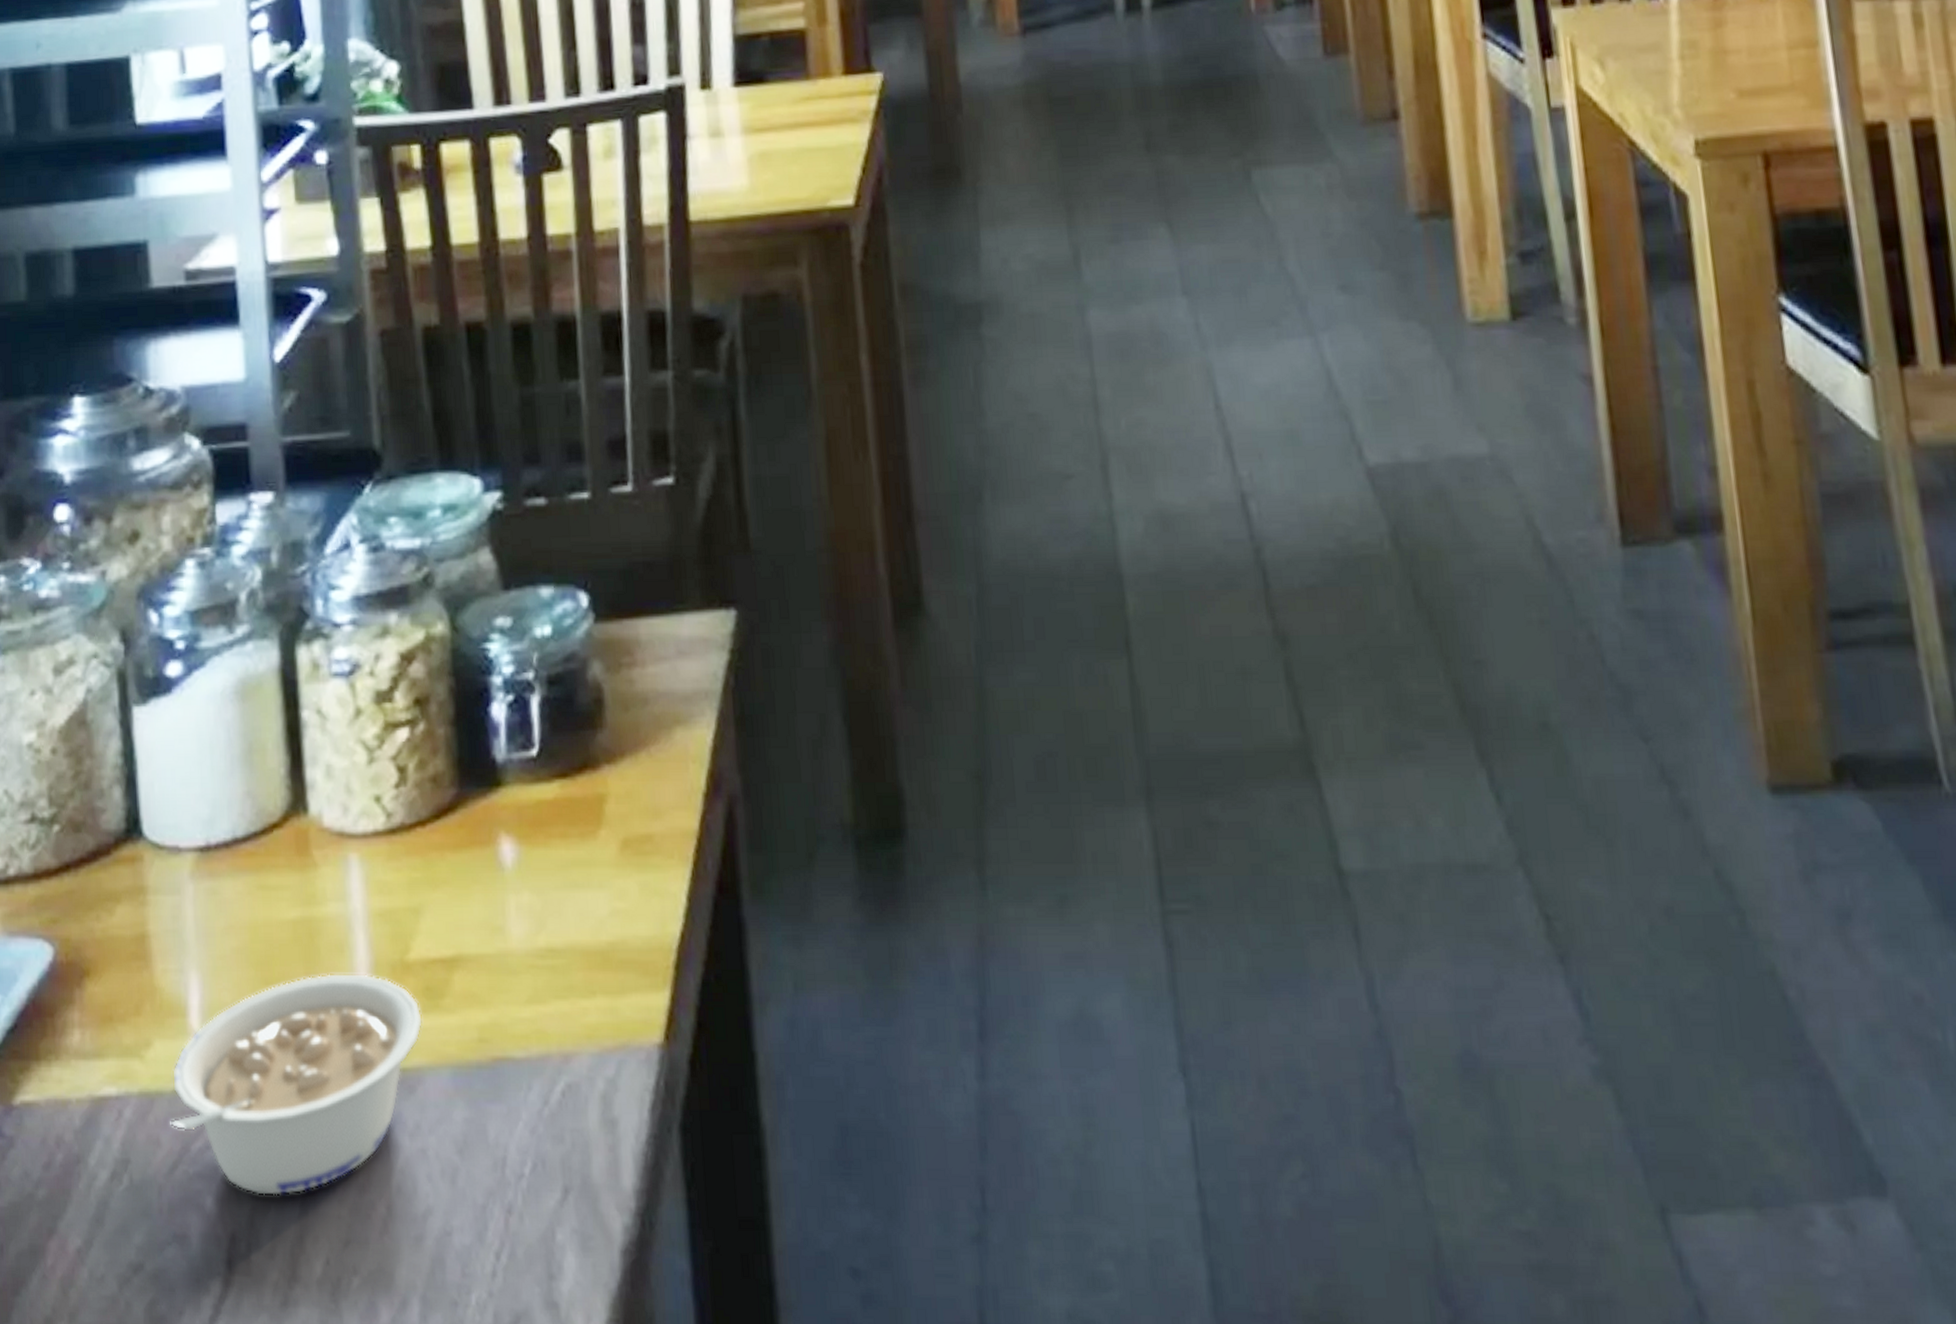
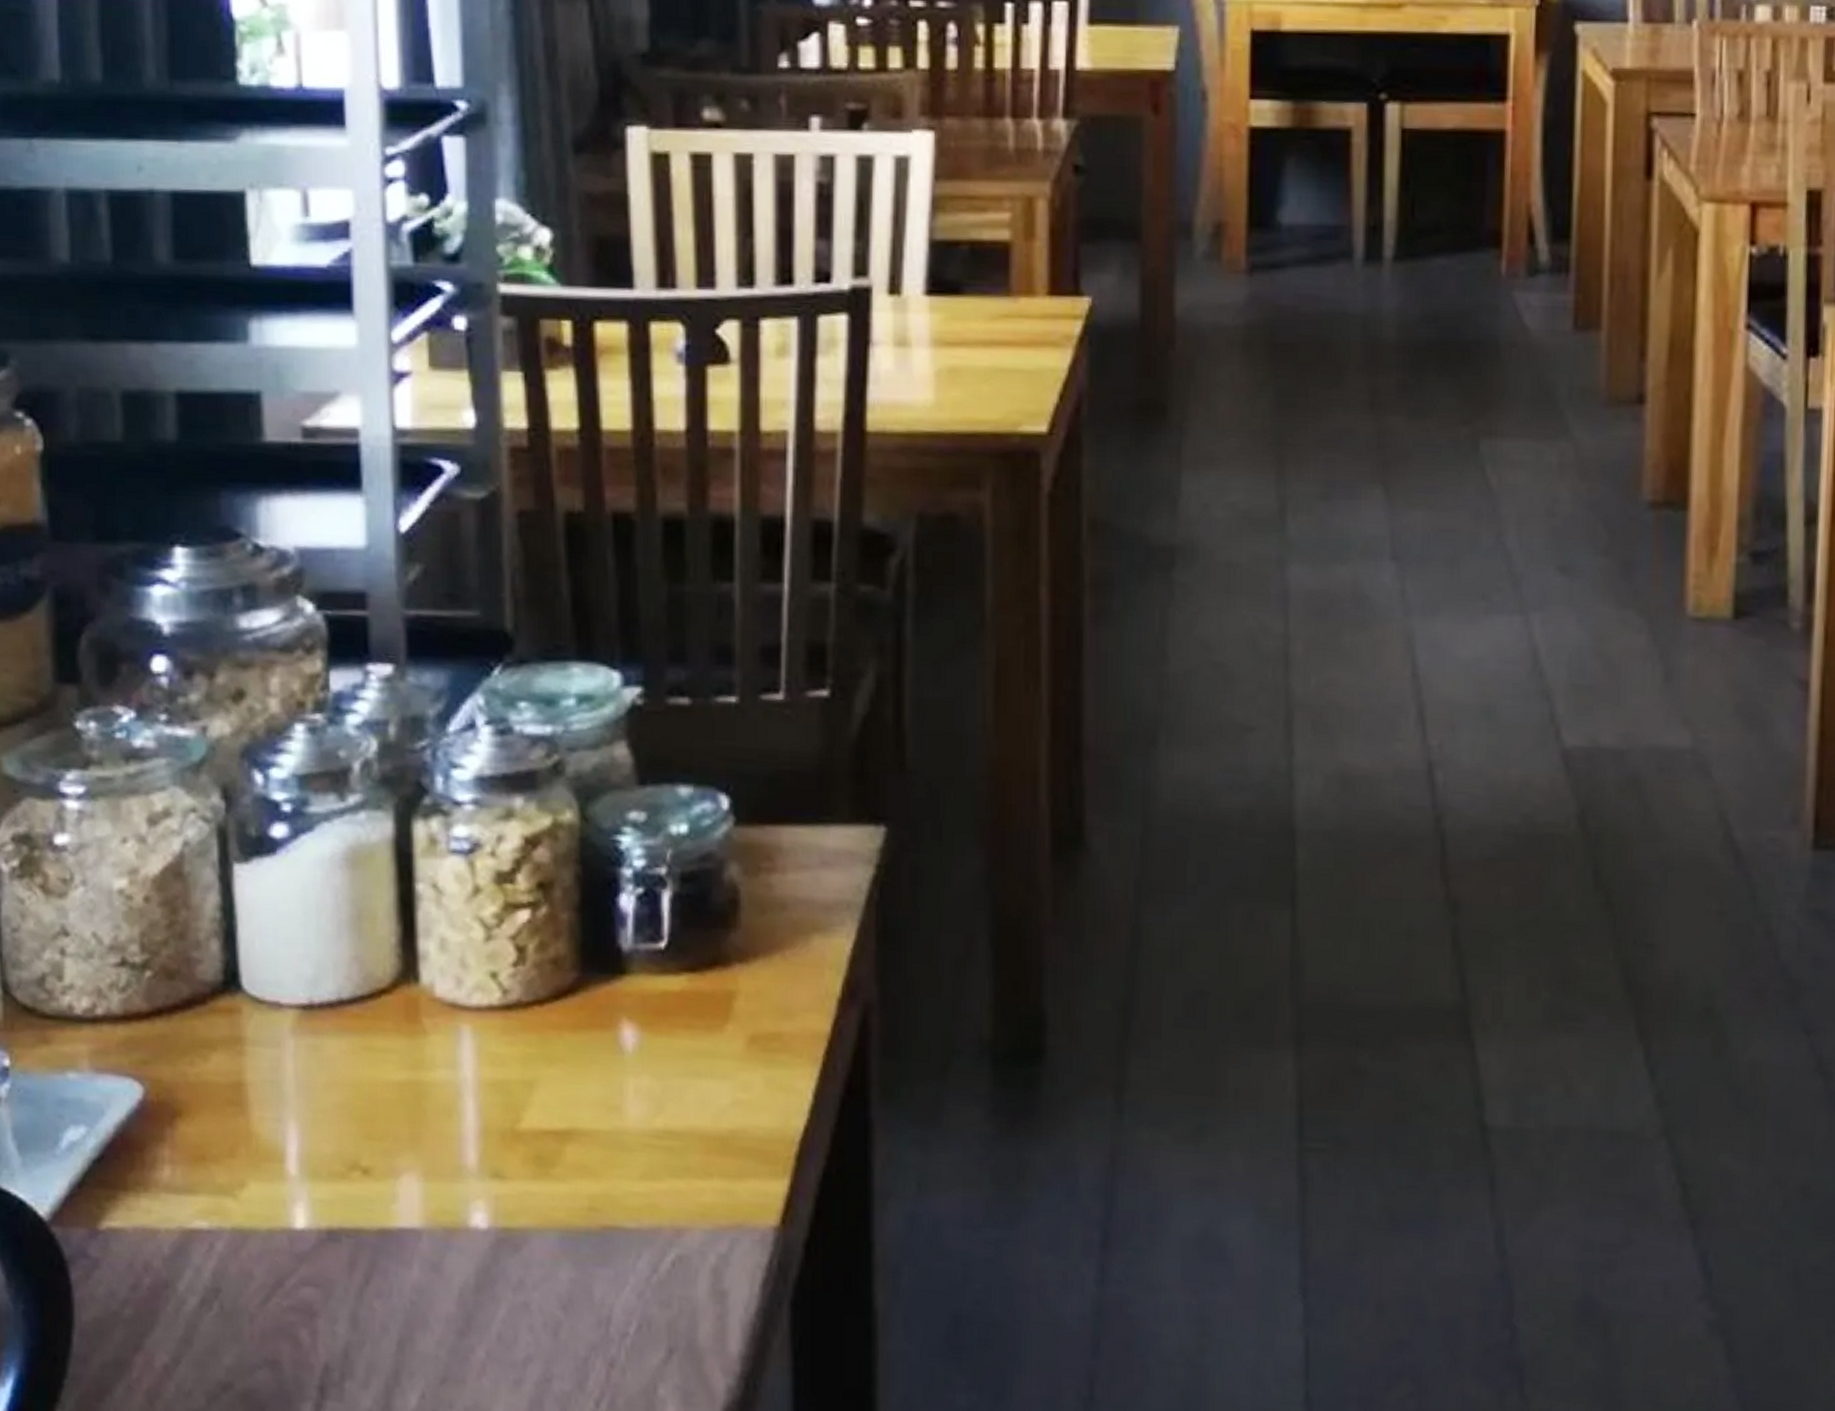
legume: present [170,972,423,1196] -> none [264,1134,532,1334]

